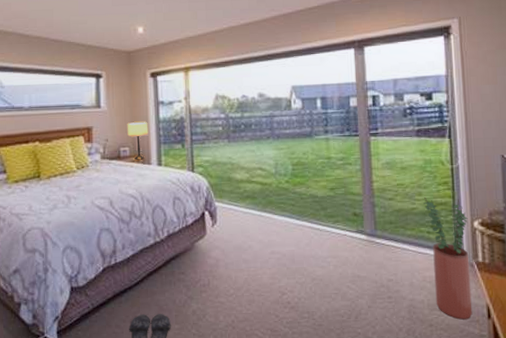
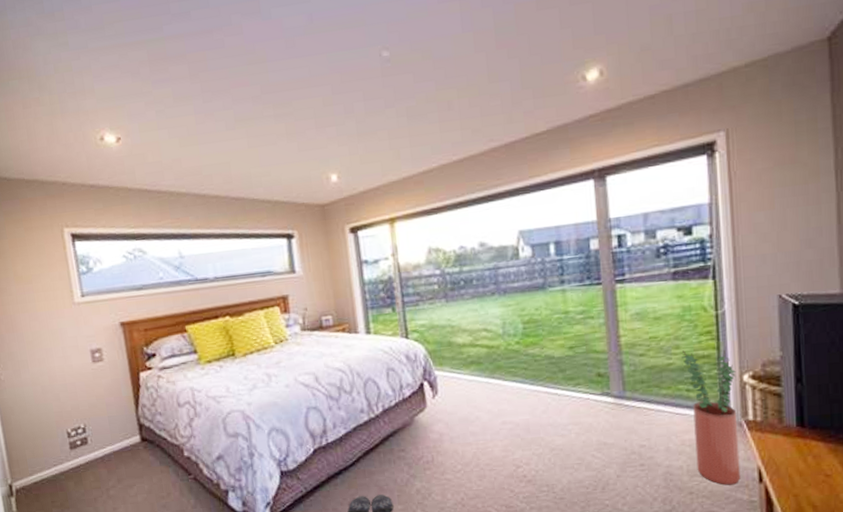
table lamp: present [128,122,148,160] -> none [328,285,353,329]

